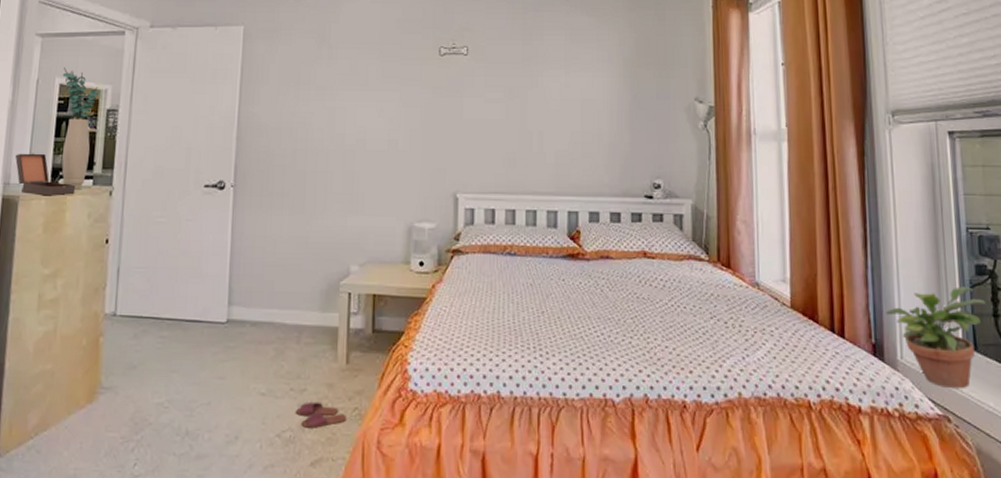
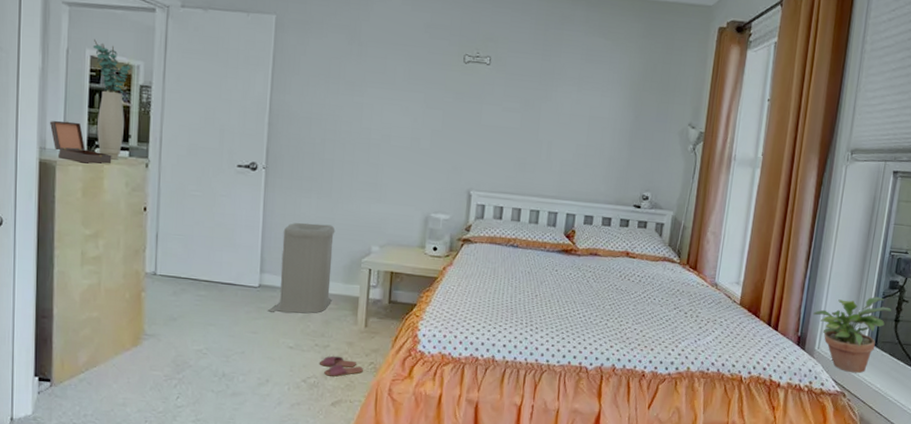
laundry basket: none [237,244,310,352] -> present [268,223,336,314]

